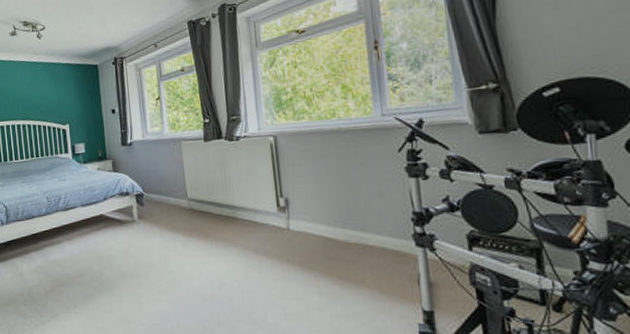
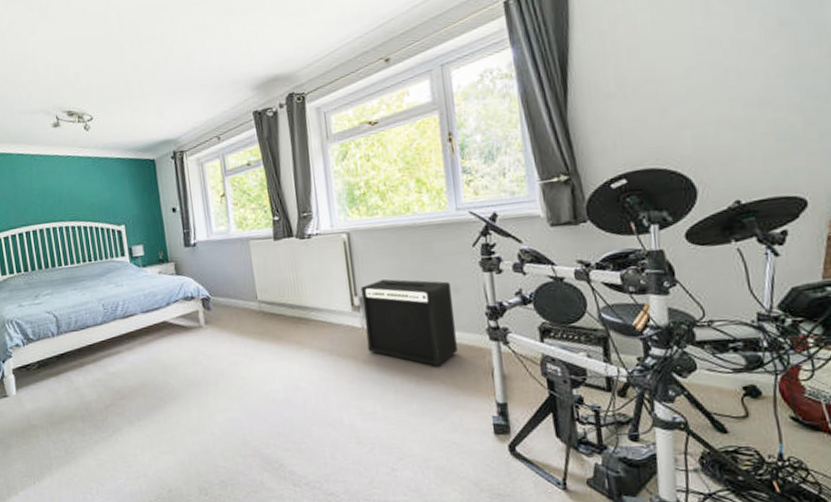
guitar amplifier: none [286,181,382,271] -> present [360,279,458,367]

